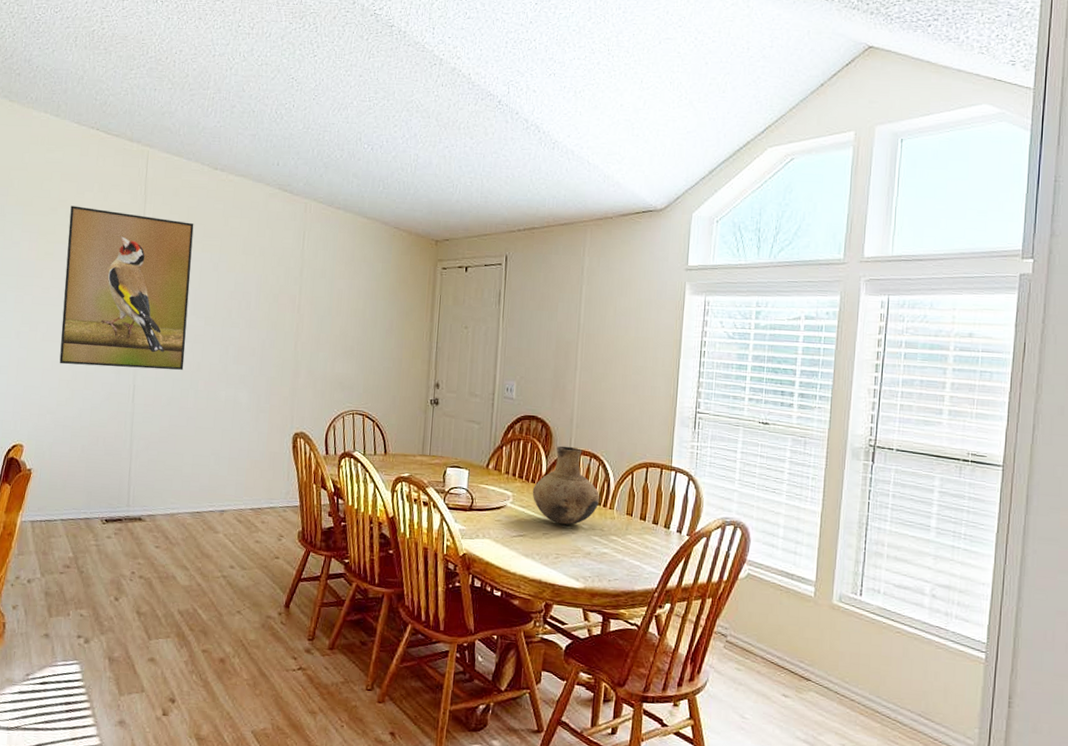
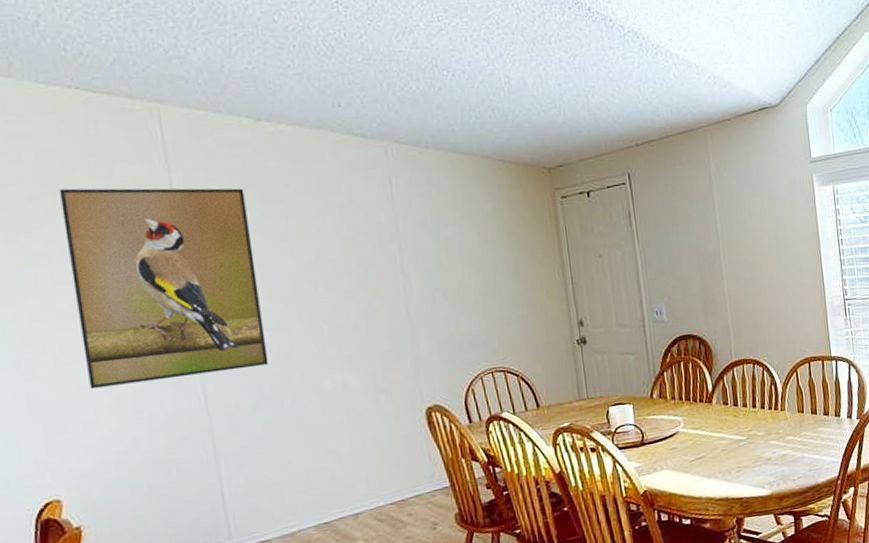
vase: present [532,446,600,525] -> none [702,357,770,437]

